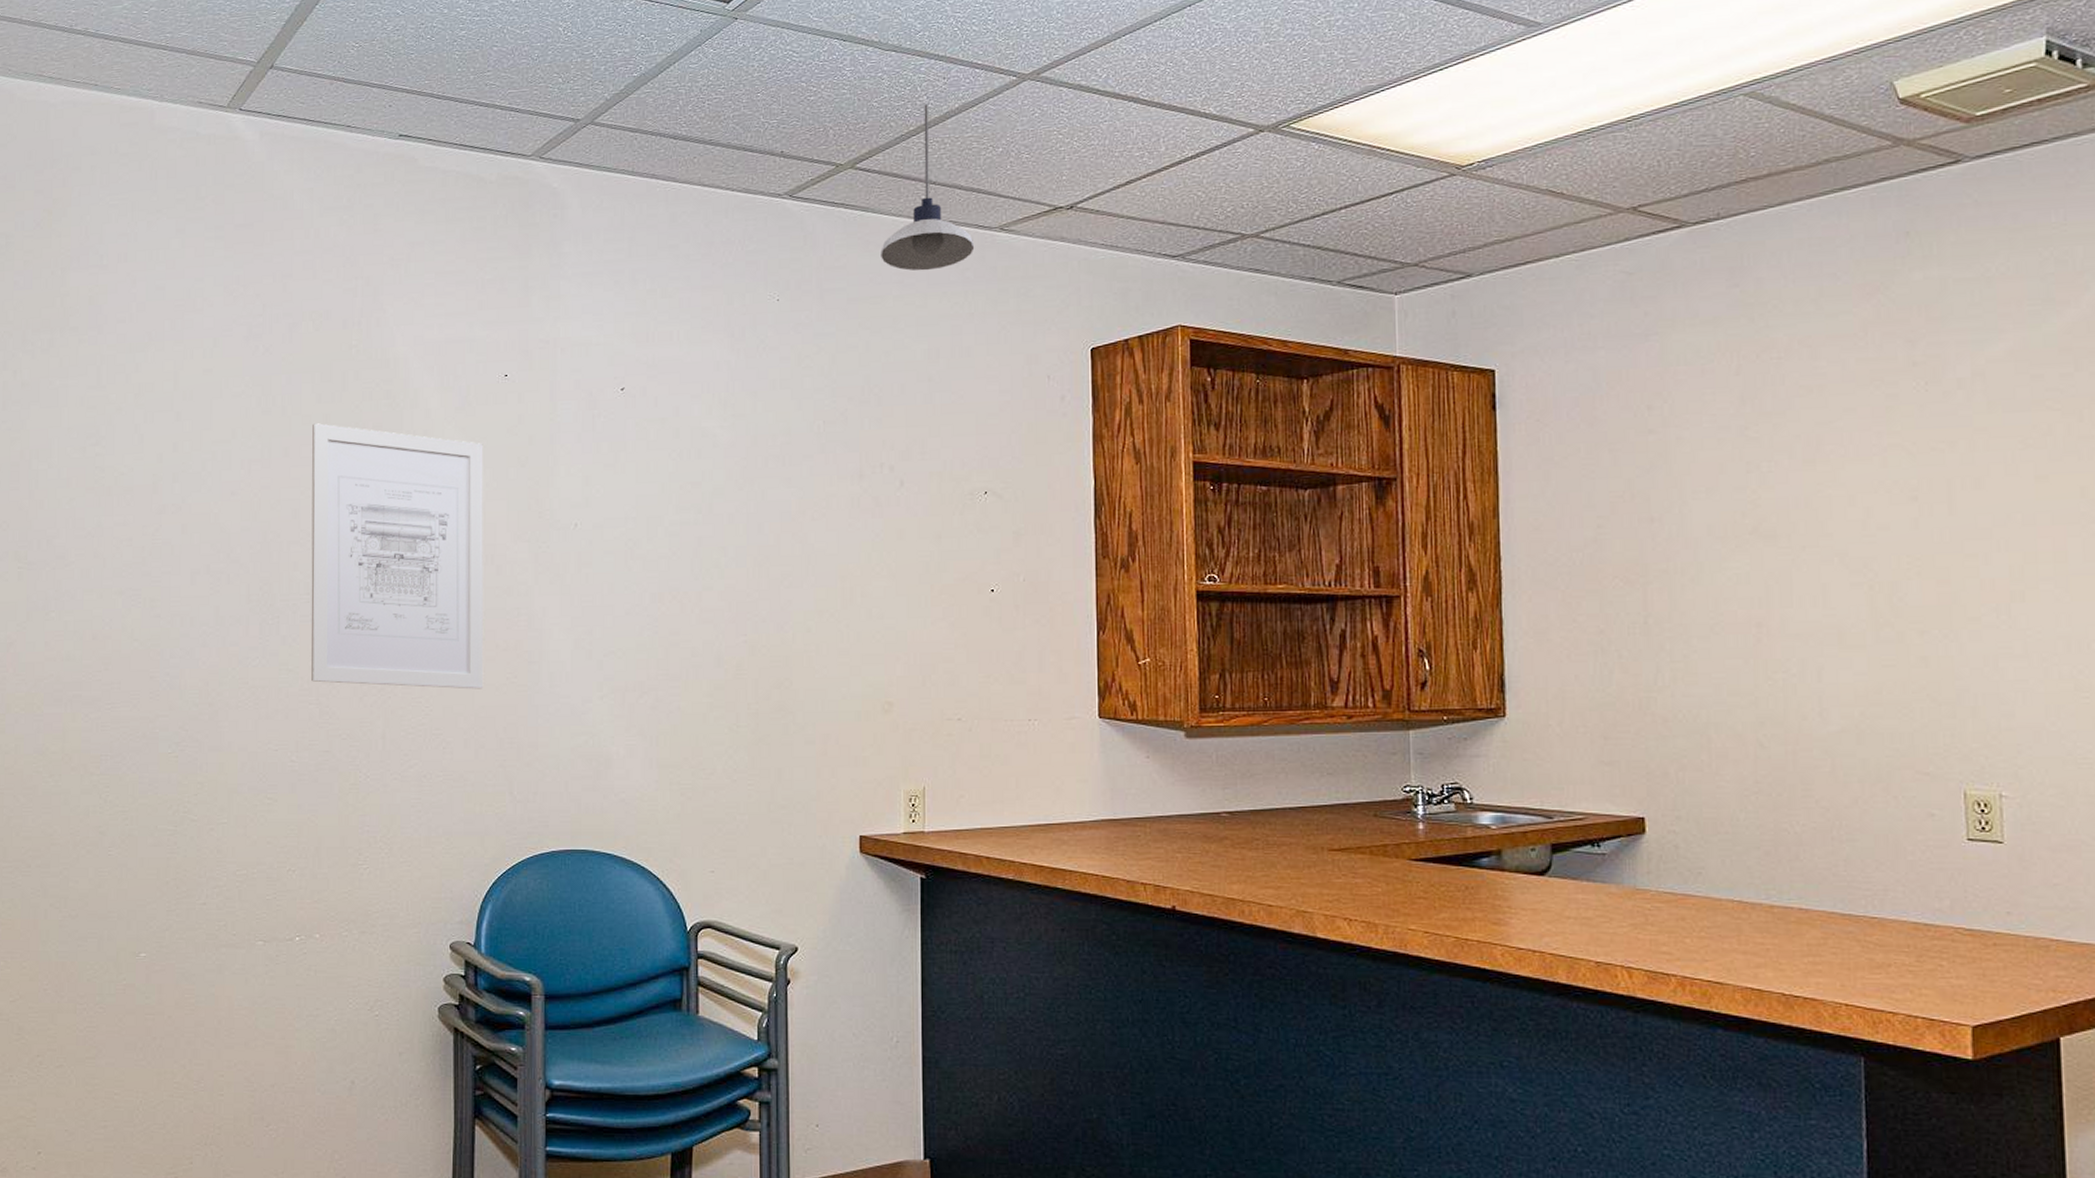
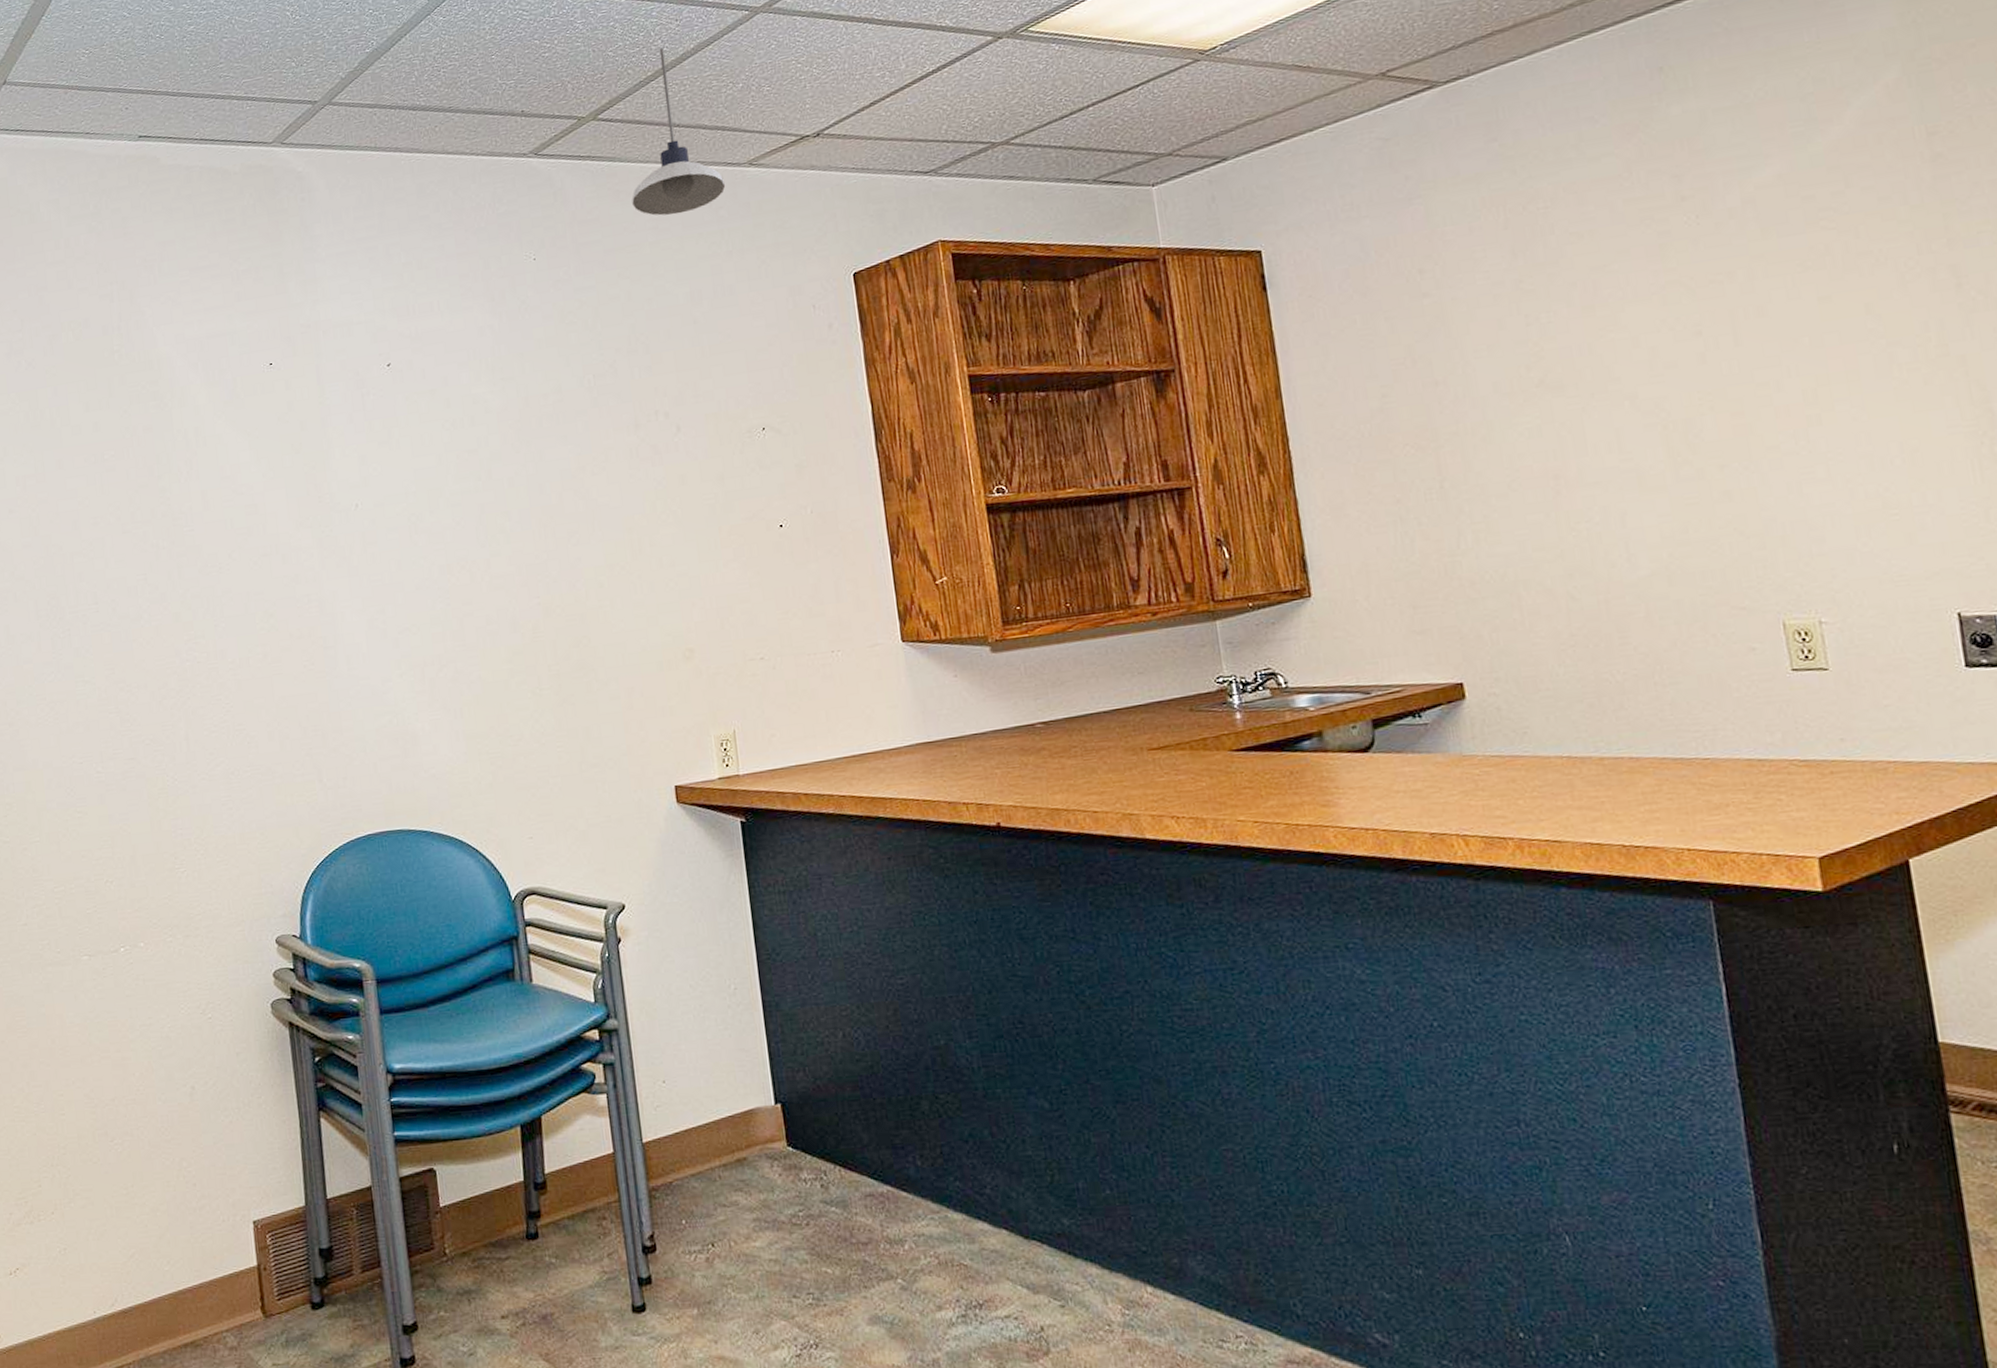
wall art: present [311,423,484,689] -> none [83,431,282,691]

